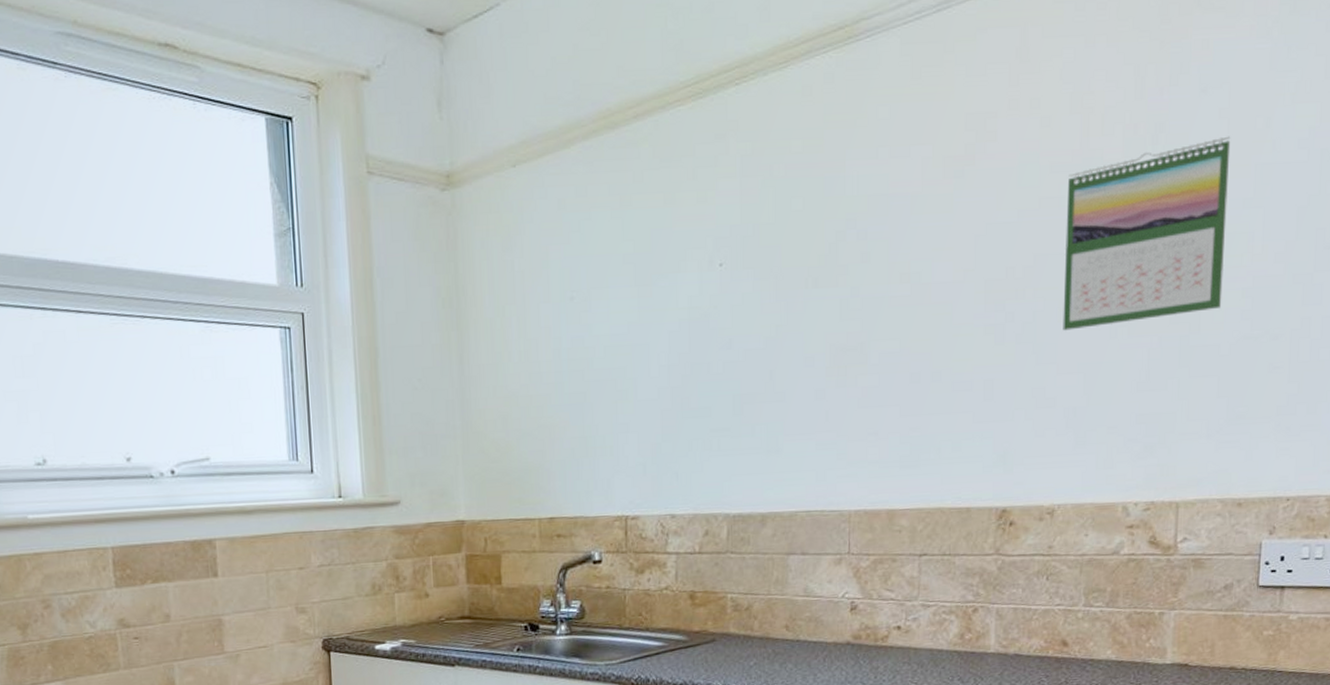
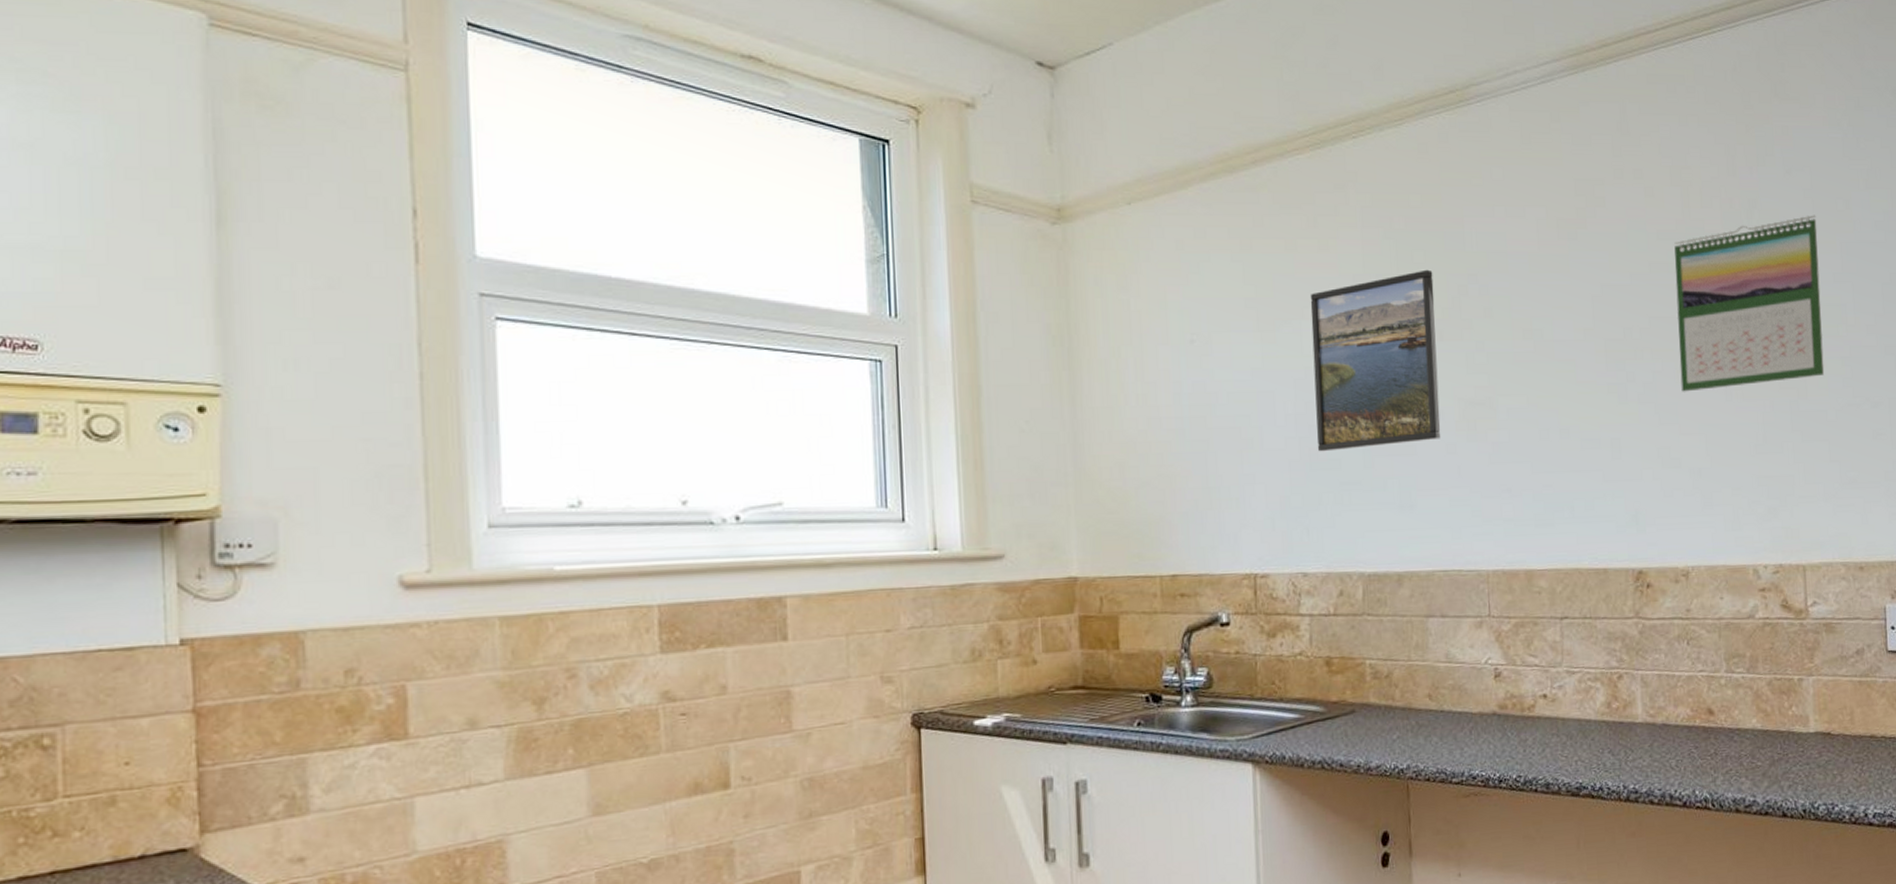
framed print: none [686,216,811,401] -> present [1310,269,1441,452]

